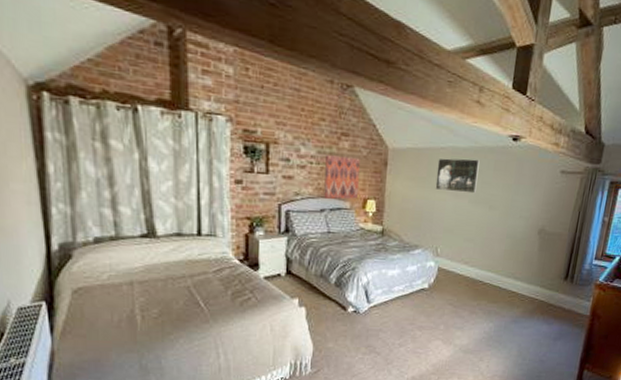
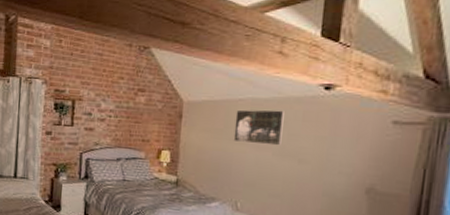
wall art: present [324,155,360,200] -> none [120,109,155,150]

